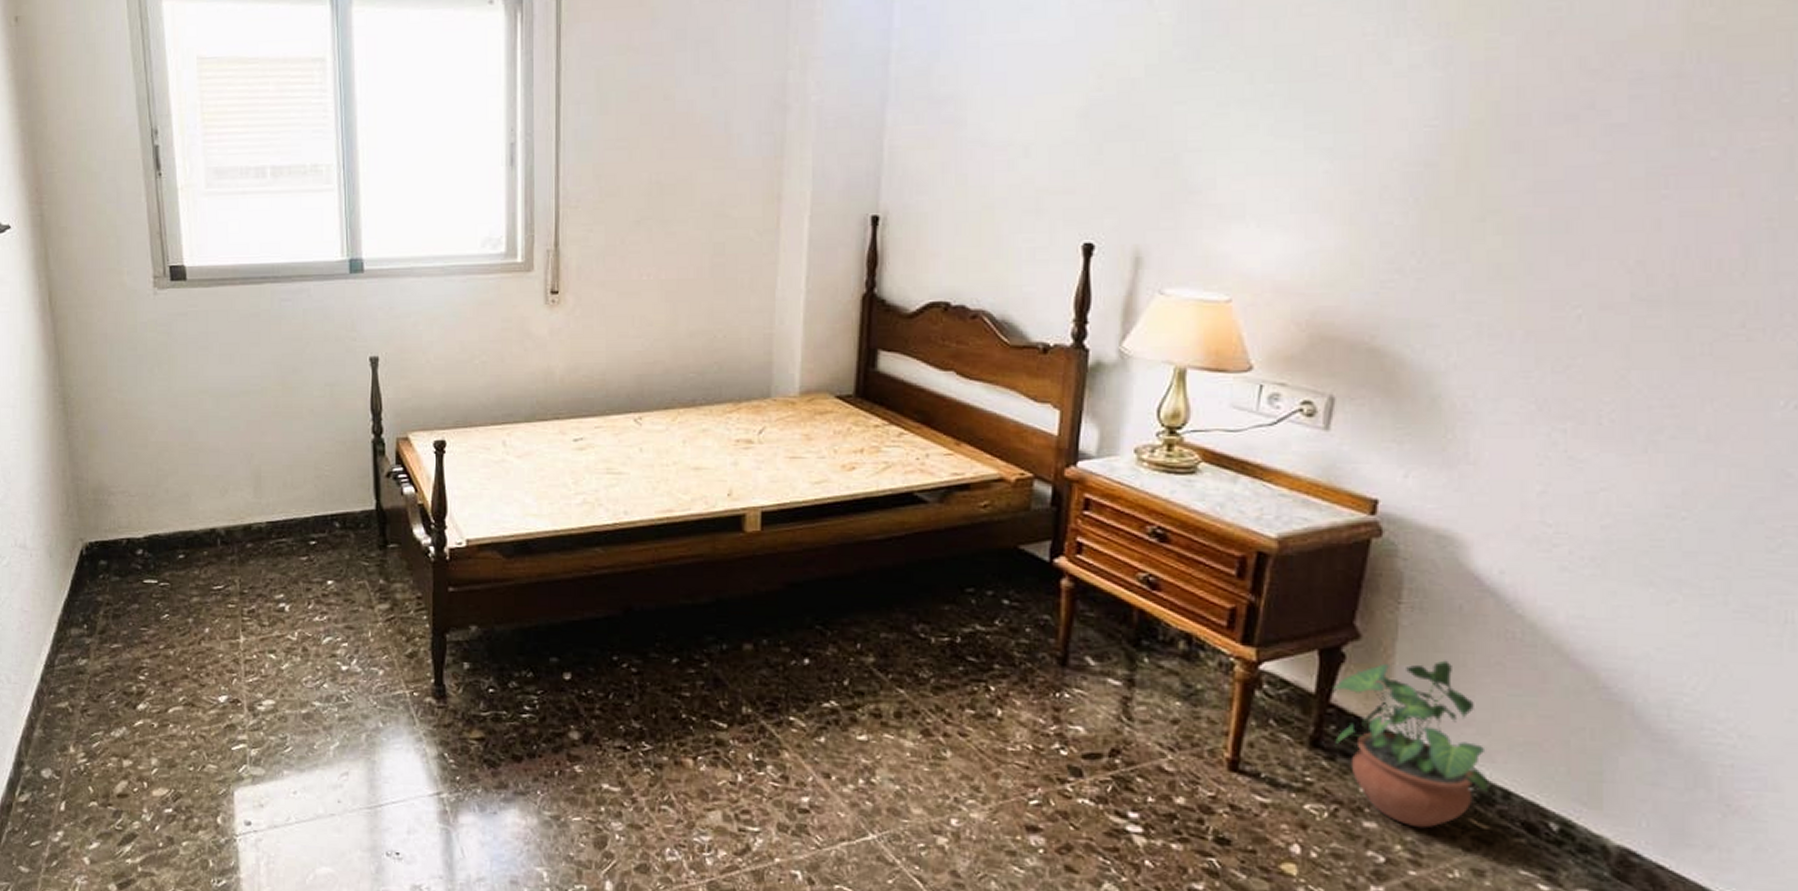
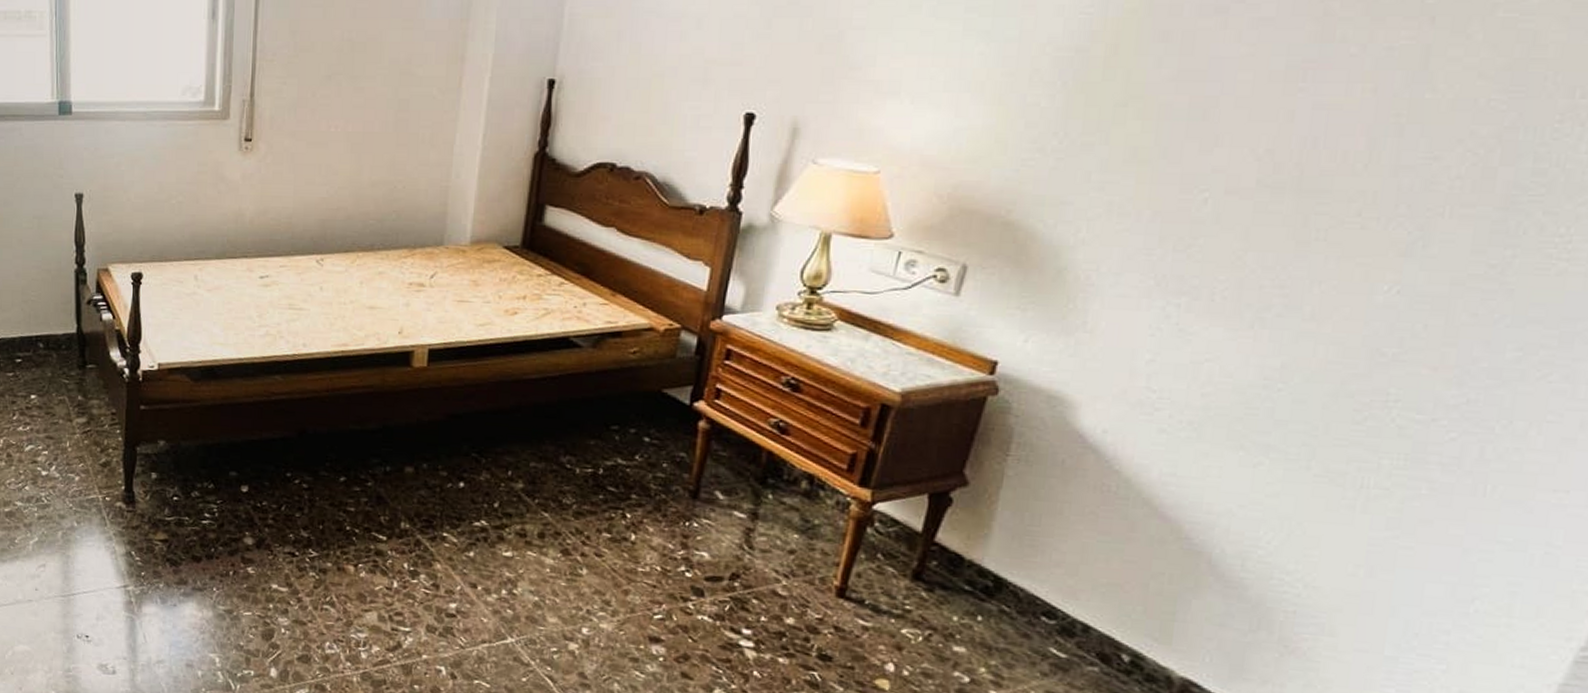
potted plant: present [1333,660,1488,829] -> none [935,508,1072,655]

